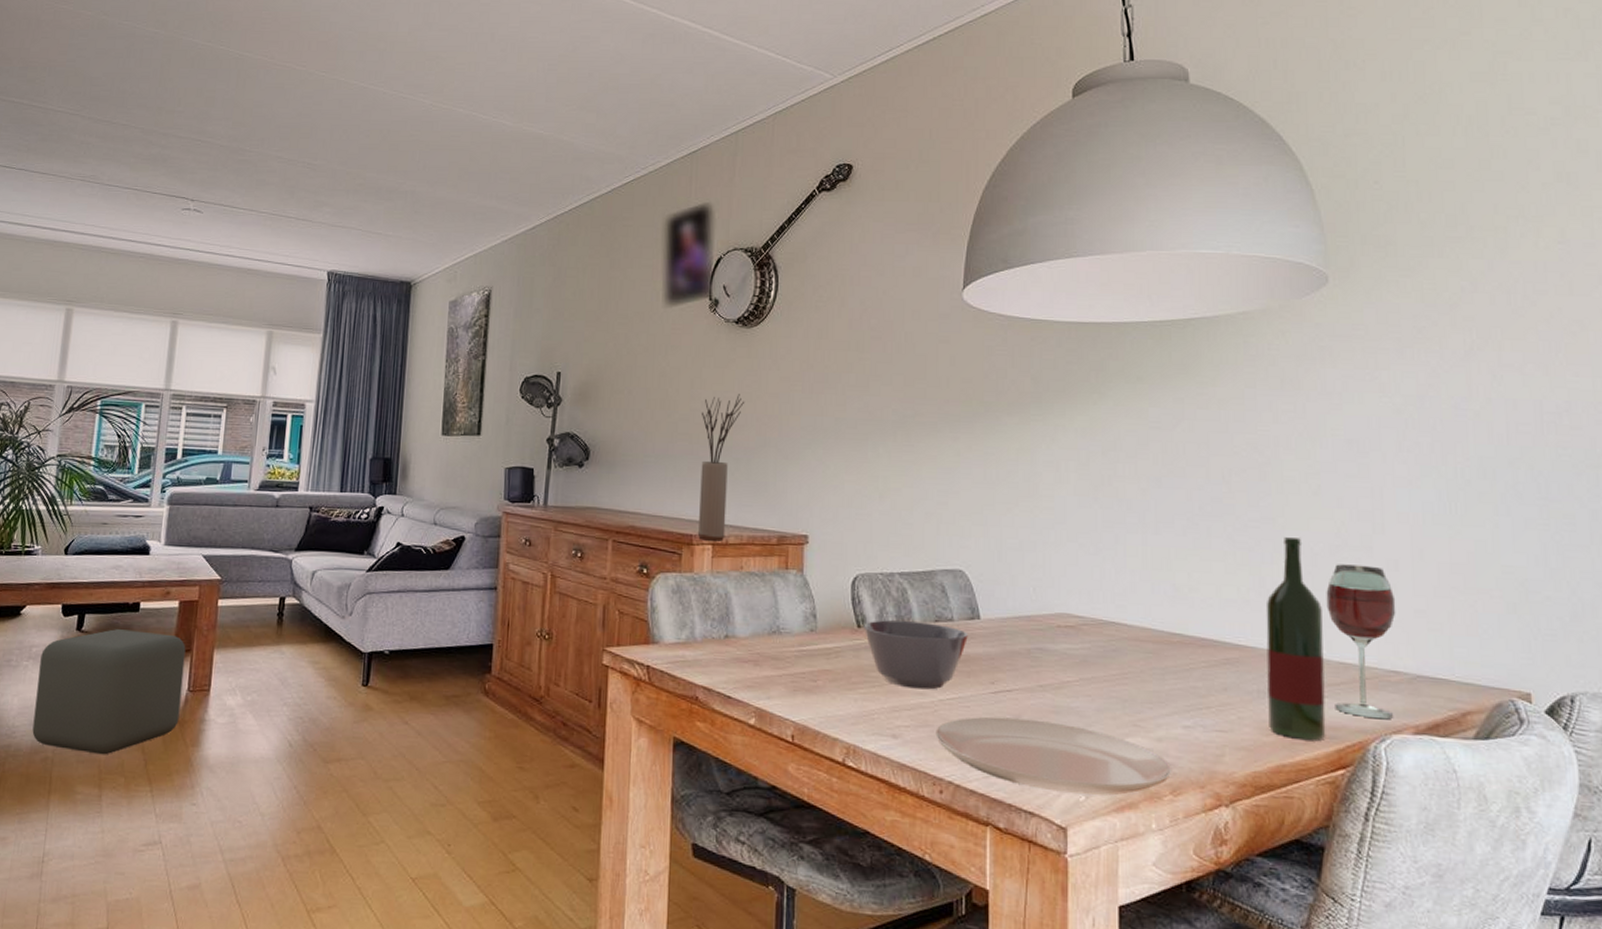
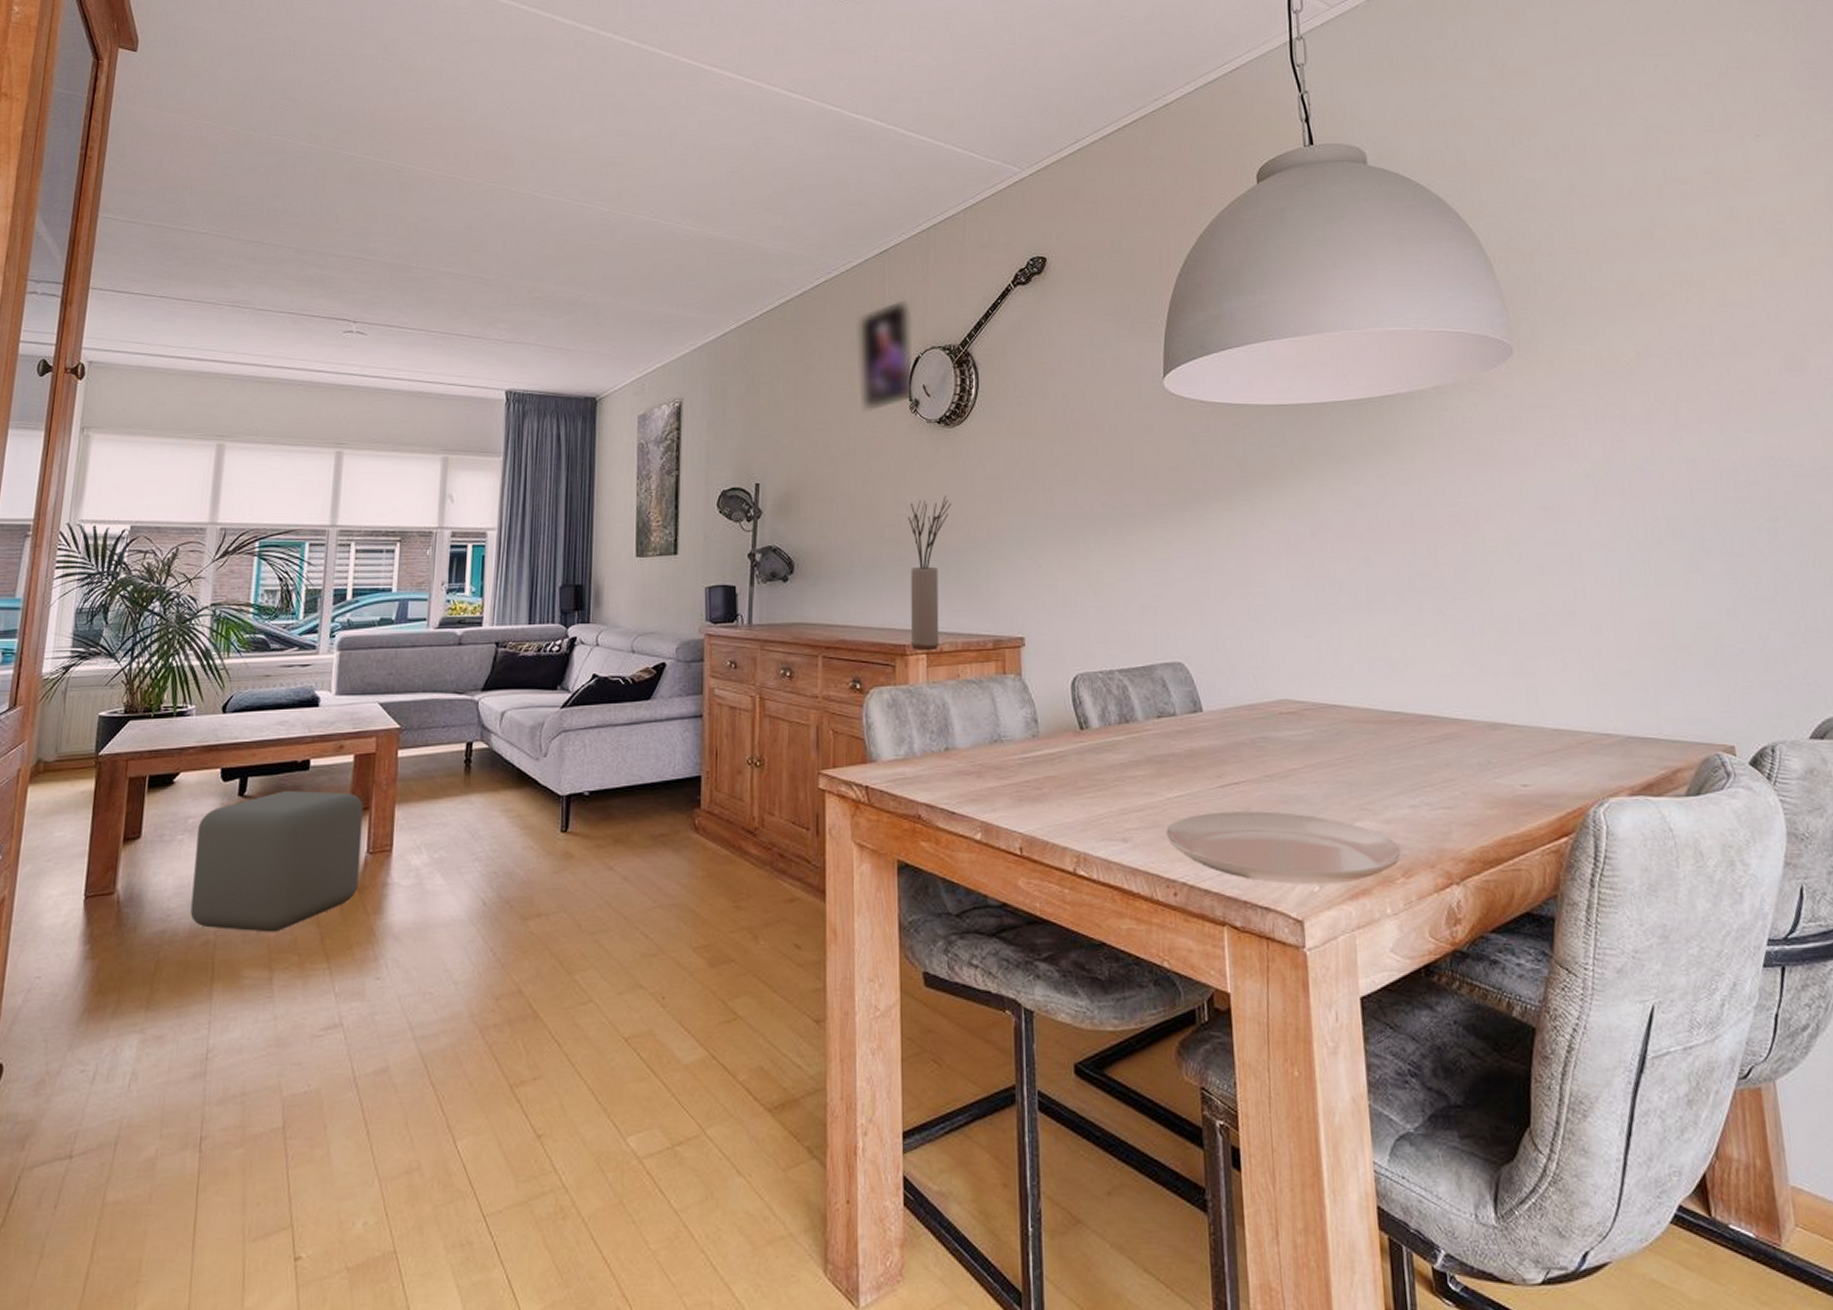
bowl: present [863,620,968,690] -> none [1086,719,1192,789]
wine bottle: present [1265,537,1326,740] -> none [1479,607,1547,810]
wineglass: present [1326,564,1396,720] -> none [1535,630,1609,784]

